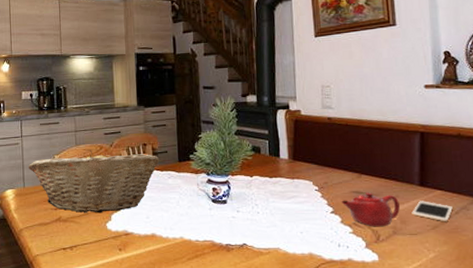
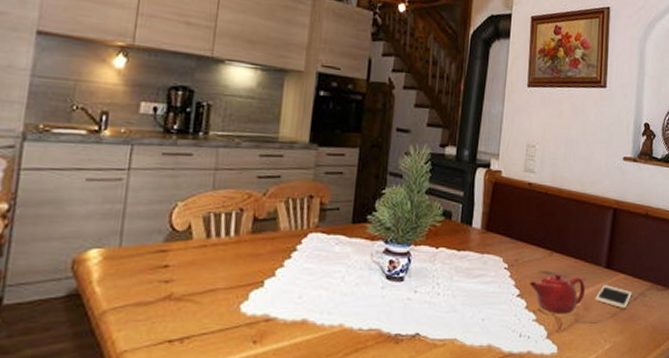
fruit basket: present [28,150,160,213] -> none [131,198,328,290]

